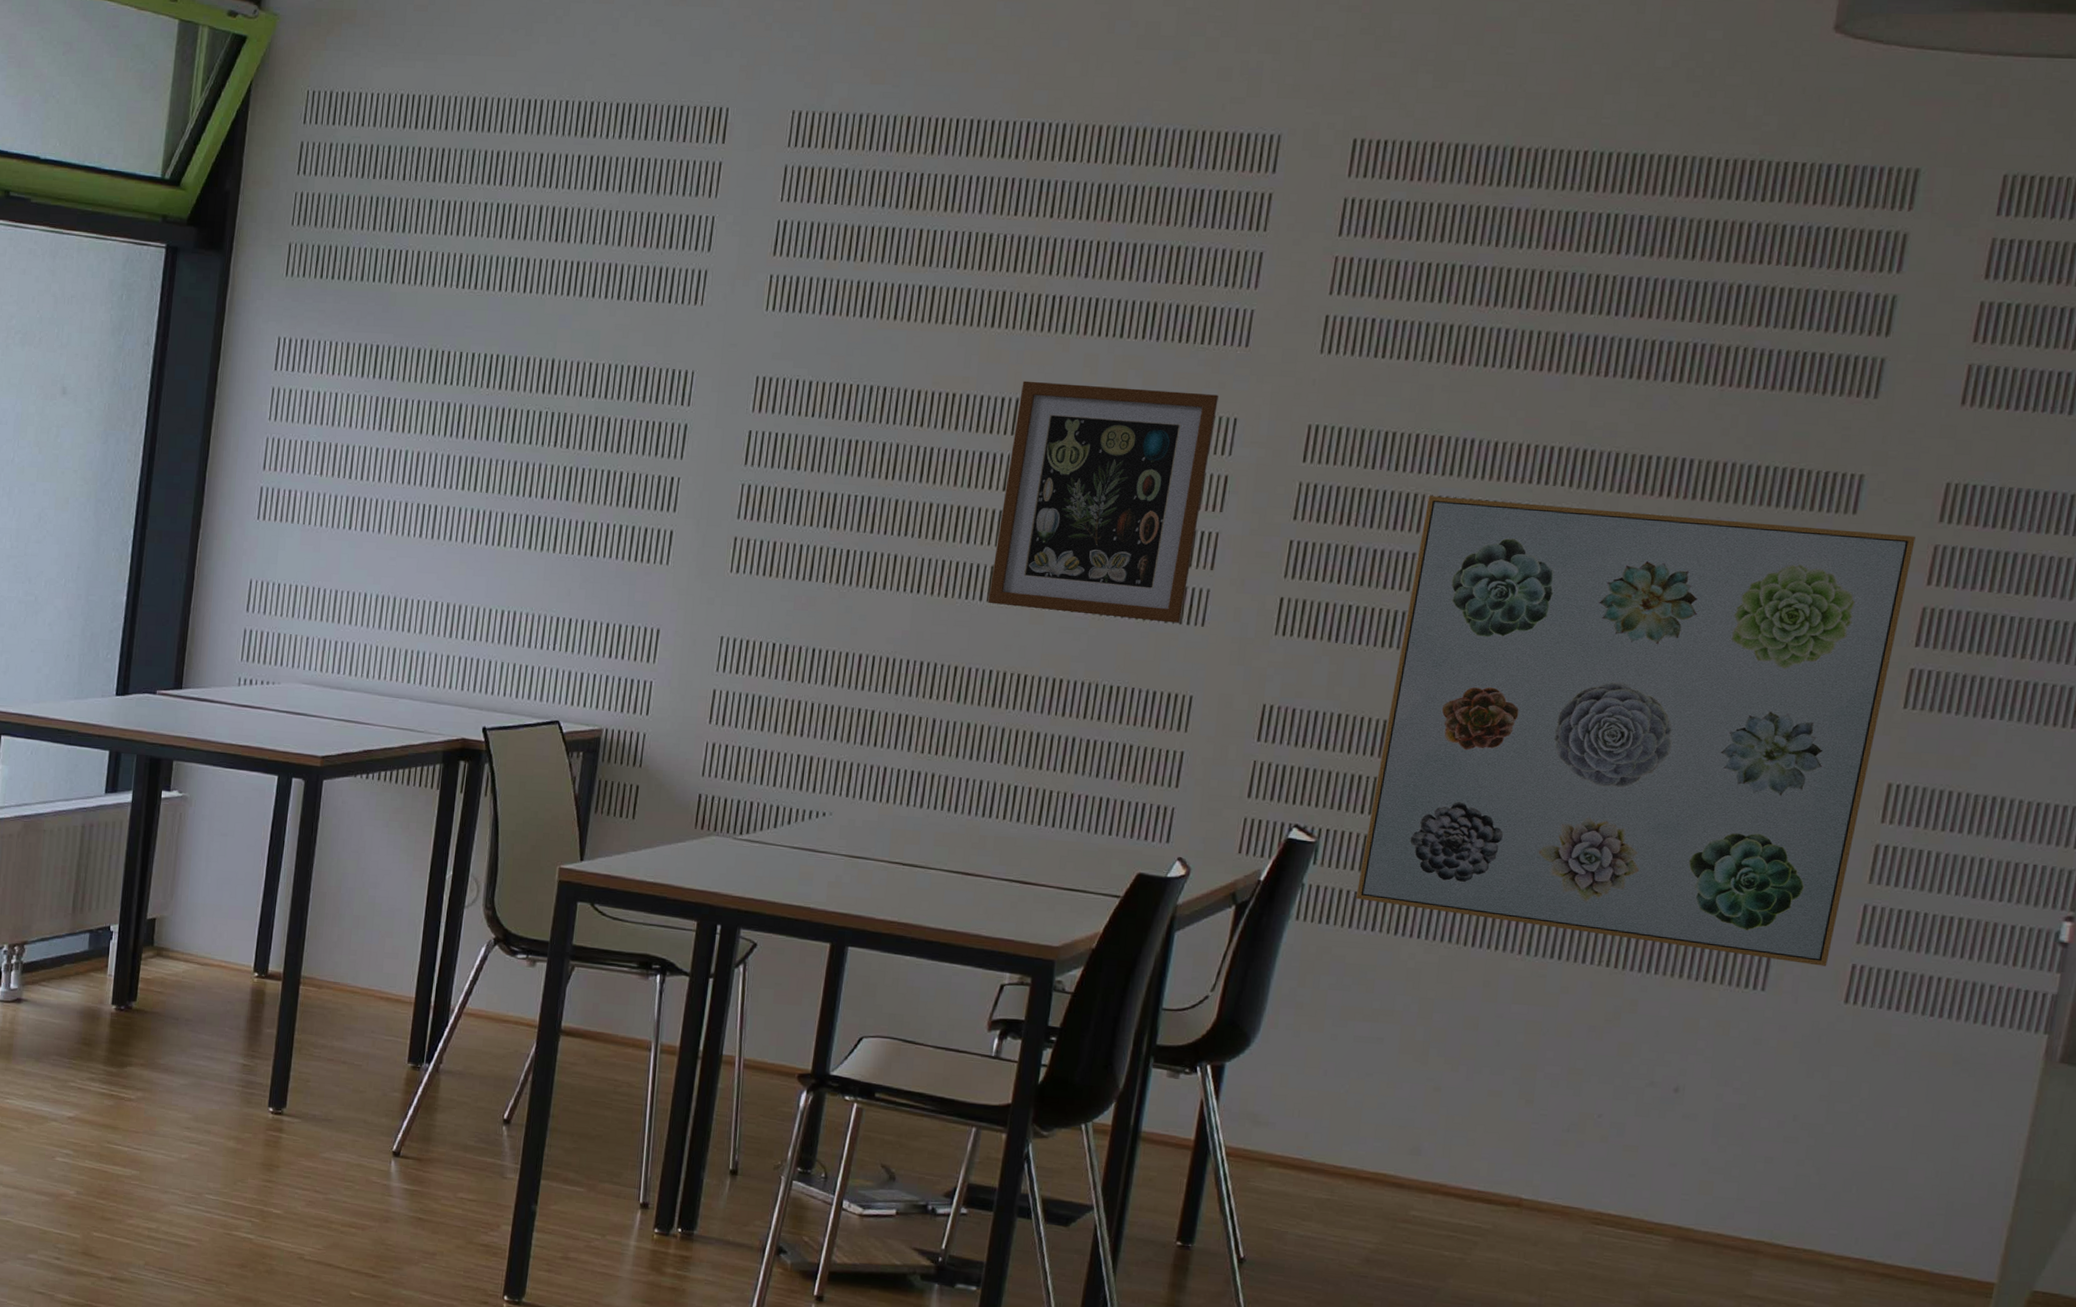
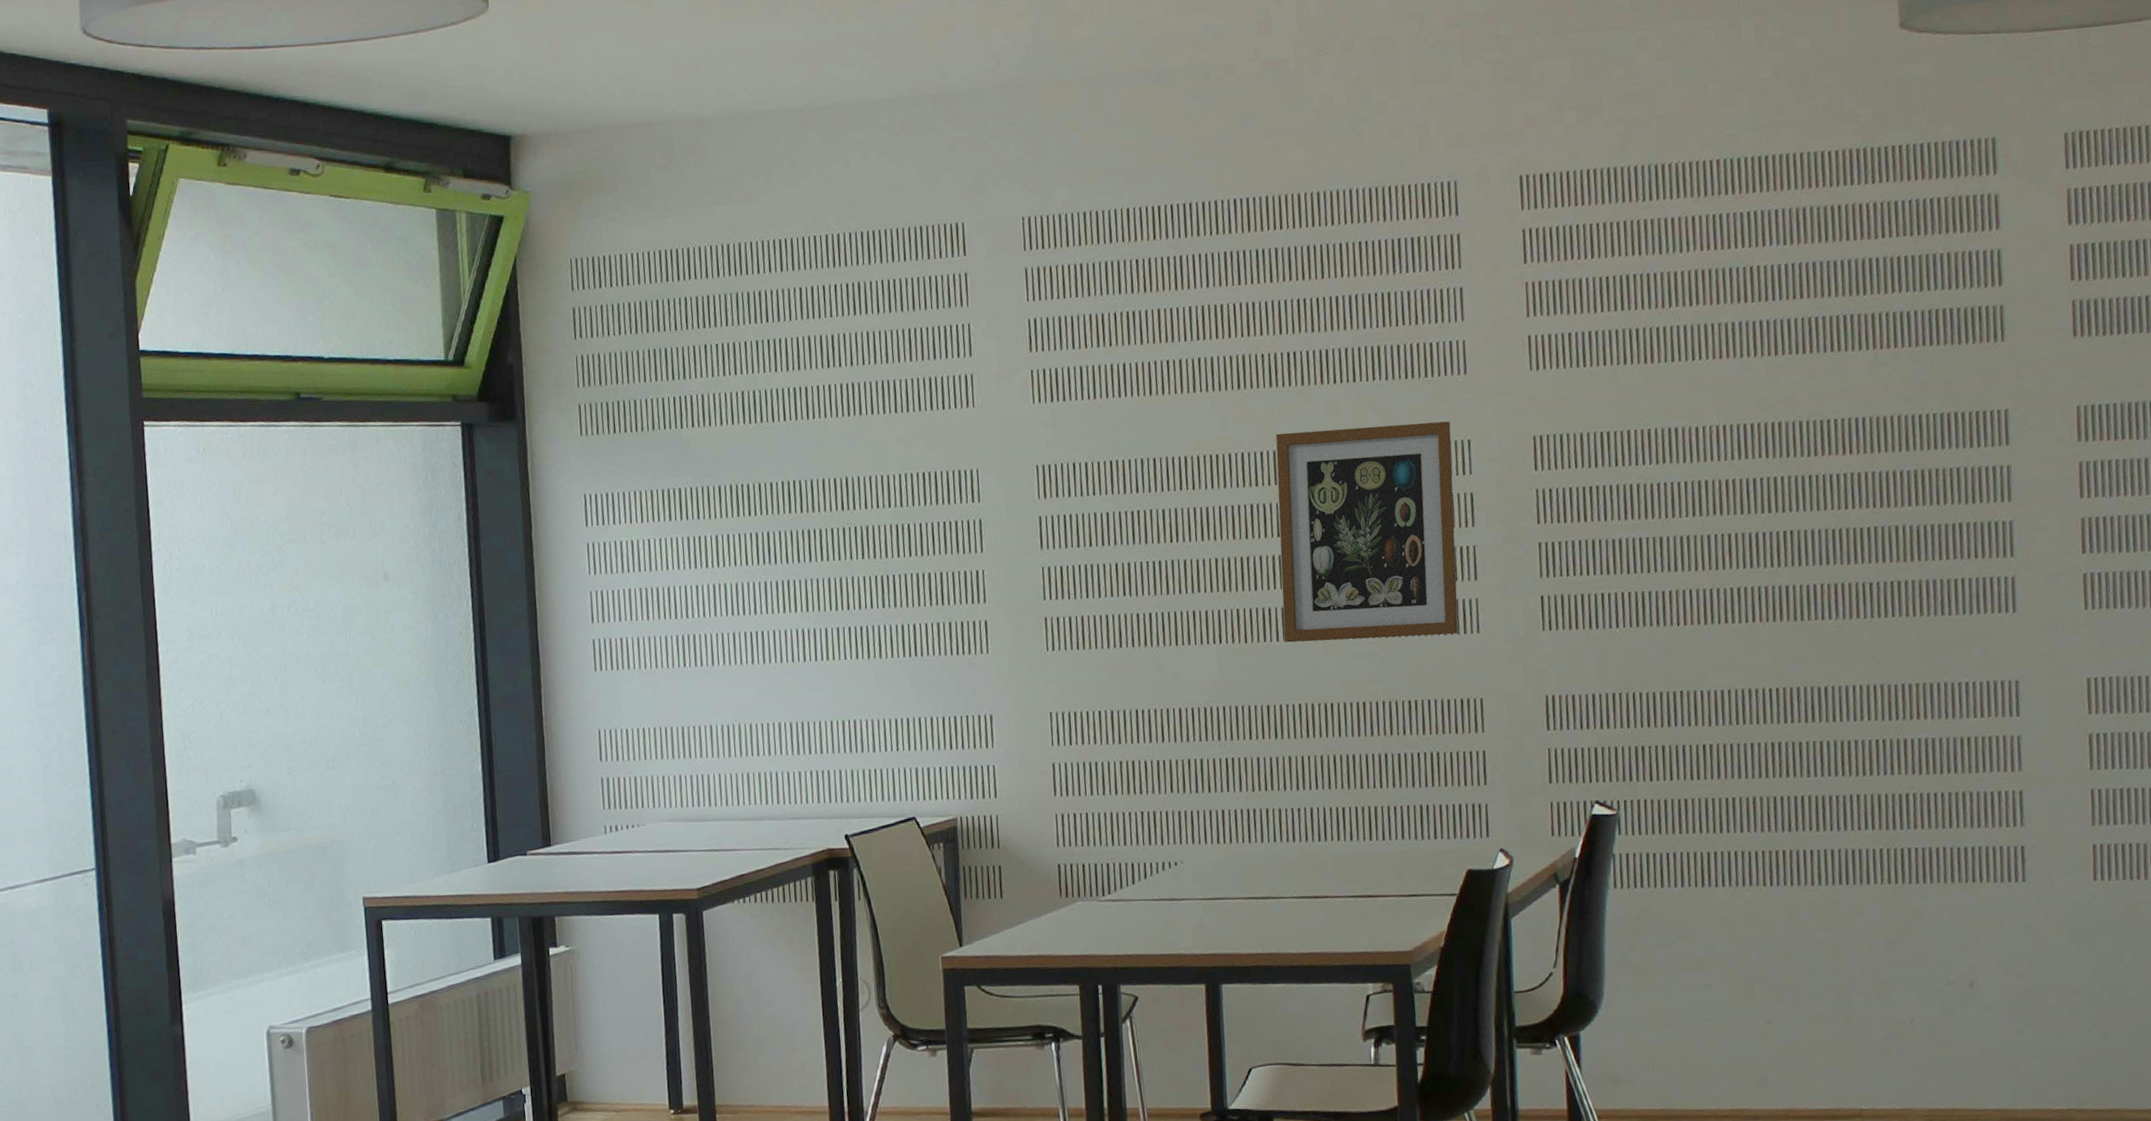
wall art: present [1355,496,1916,966] -> none [1649,456,2072,860]

